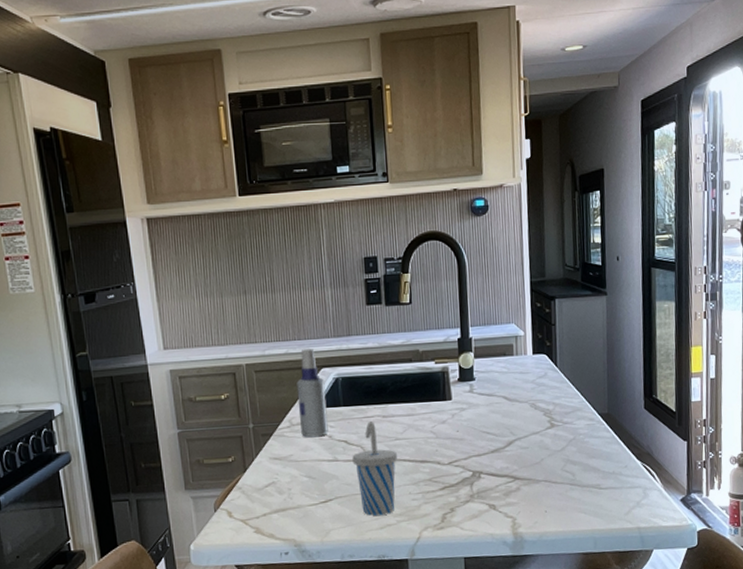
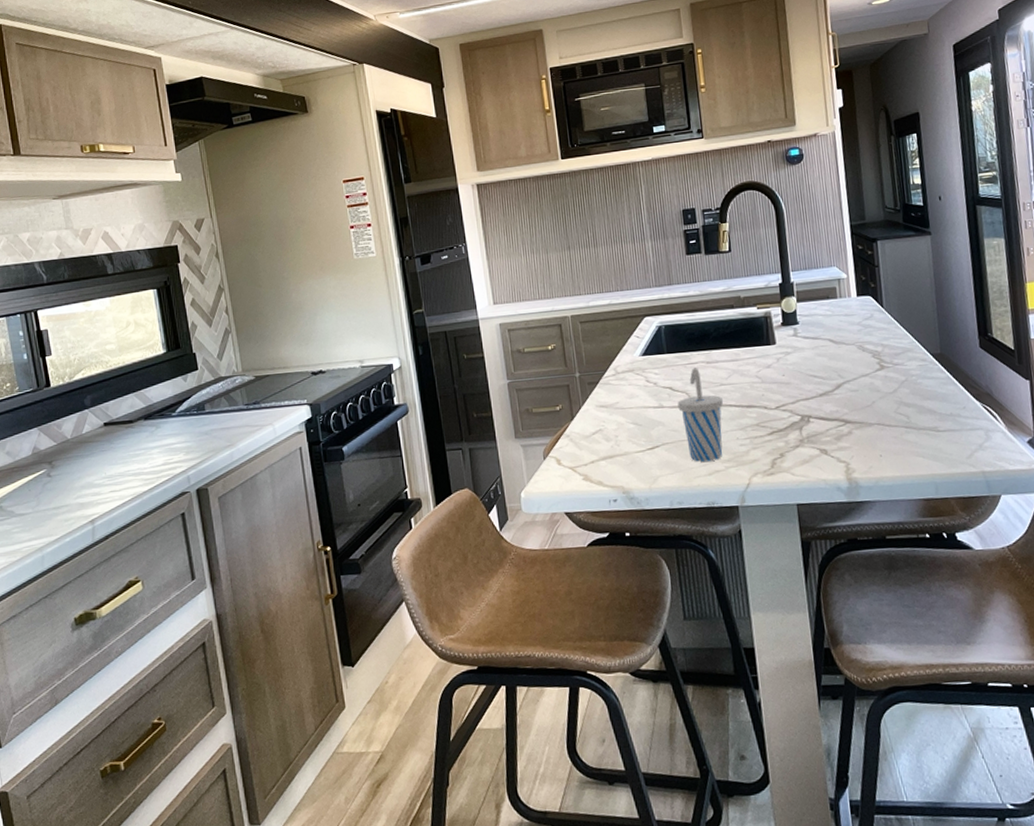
spray bottle: present [296,349,329,438] -> none [620,299,653,385]

